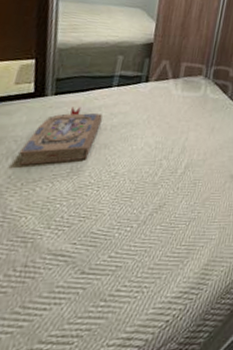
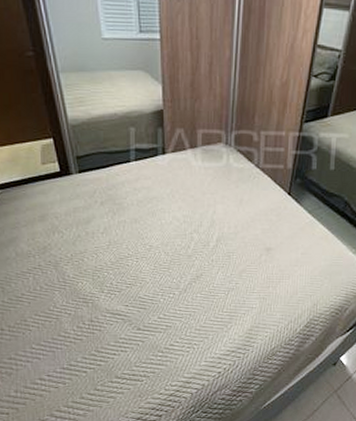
book: present [19,107,103,166] -> none [62,184,127,240]

